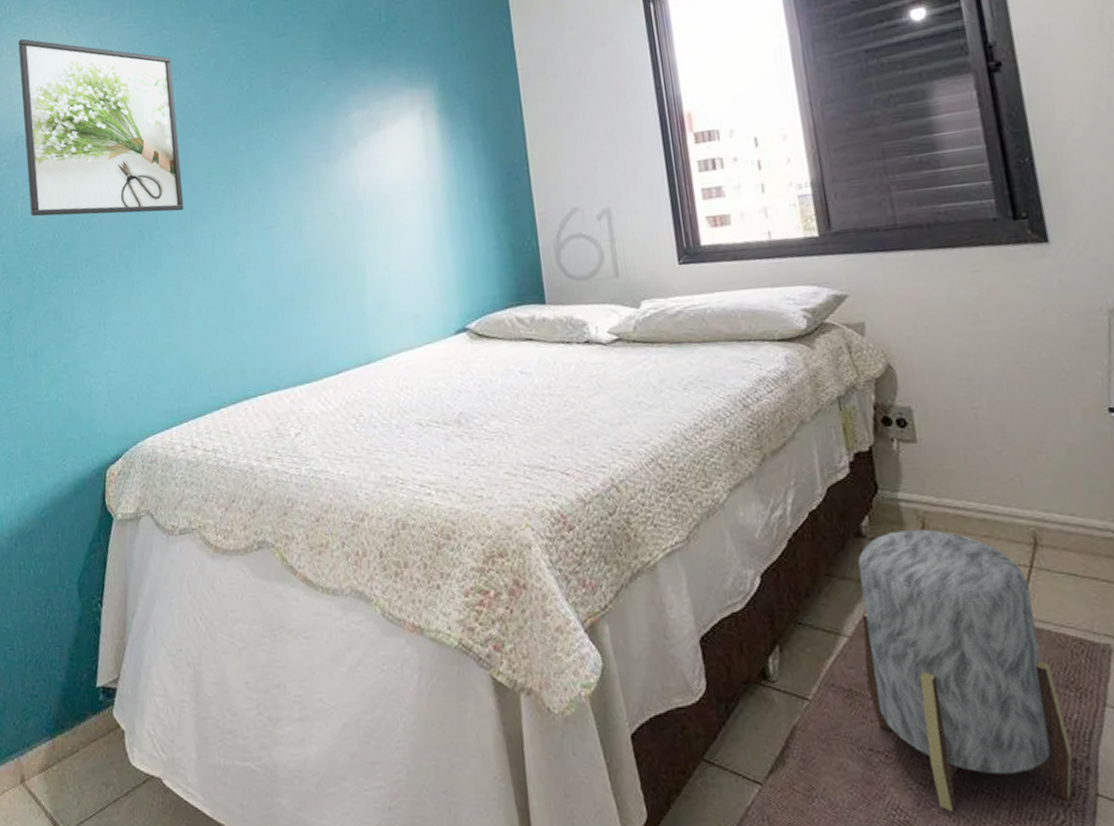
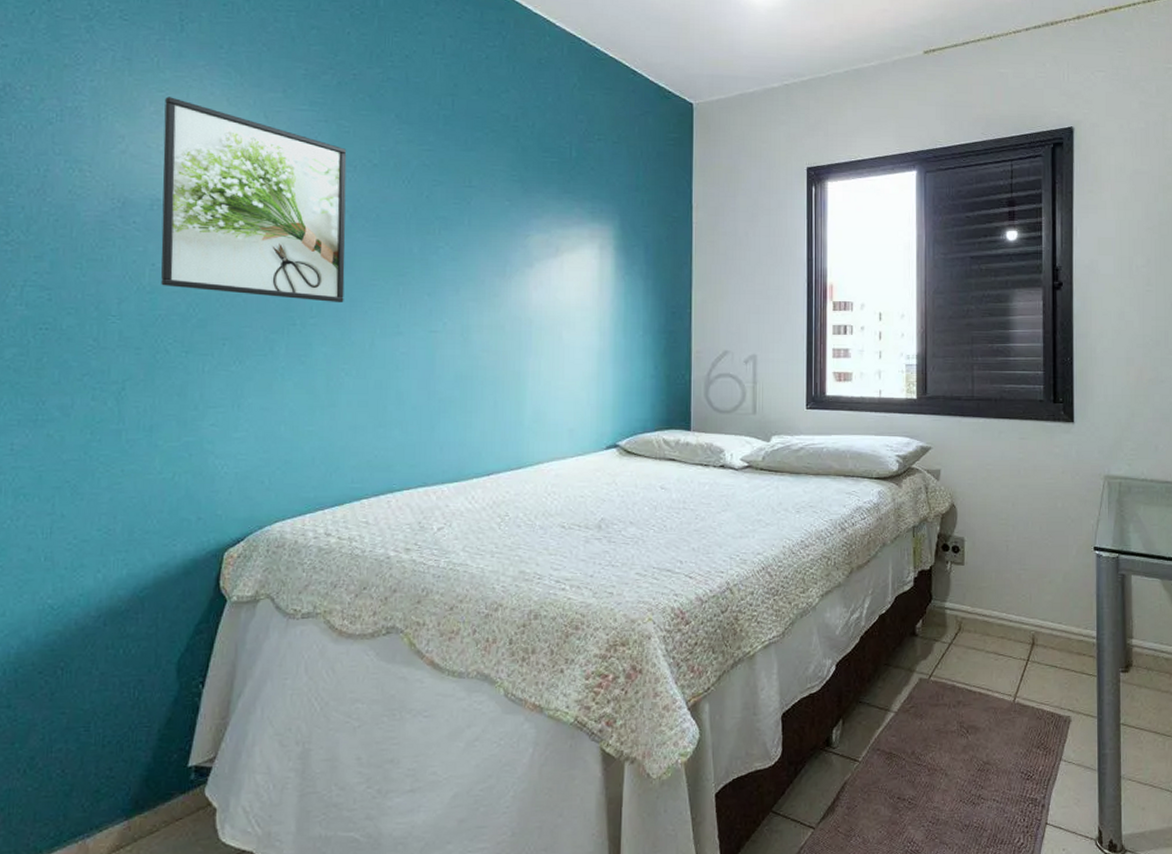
stool: present [857,529,1072,812] -> none [903,631,1035,842]

